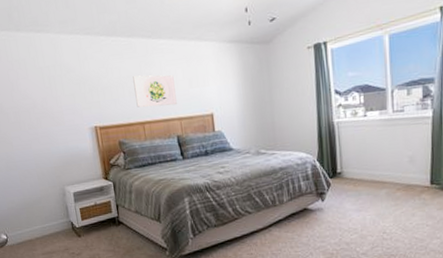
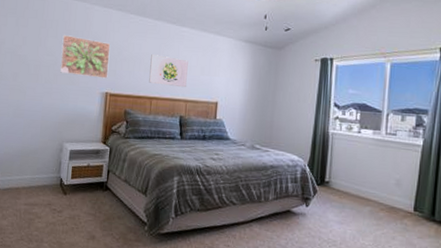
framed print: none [34,73,93,116] -> present [59,34,111,79]

